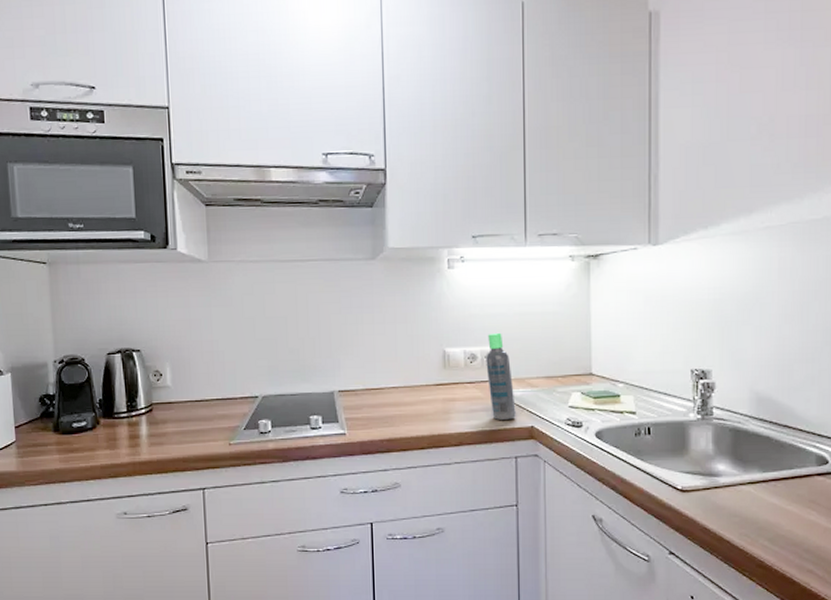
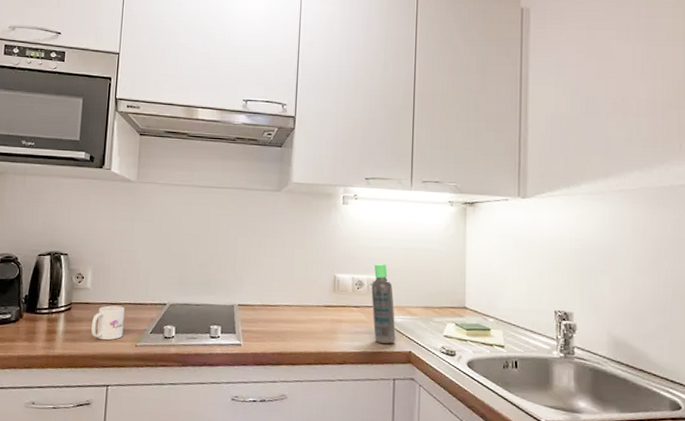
mug: none [177,403,214,441] -> present [91,305,125,341]

